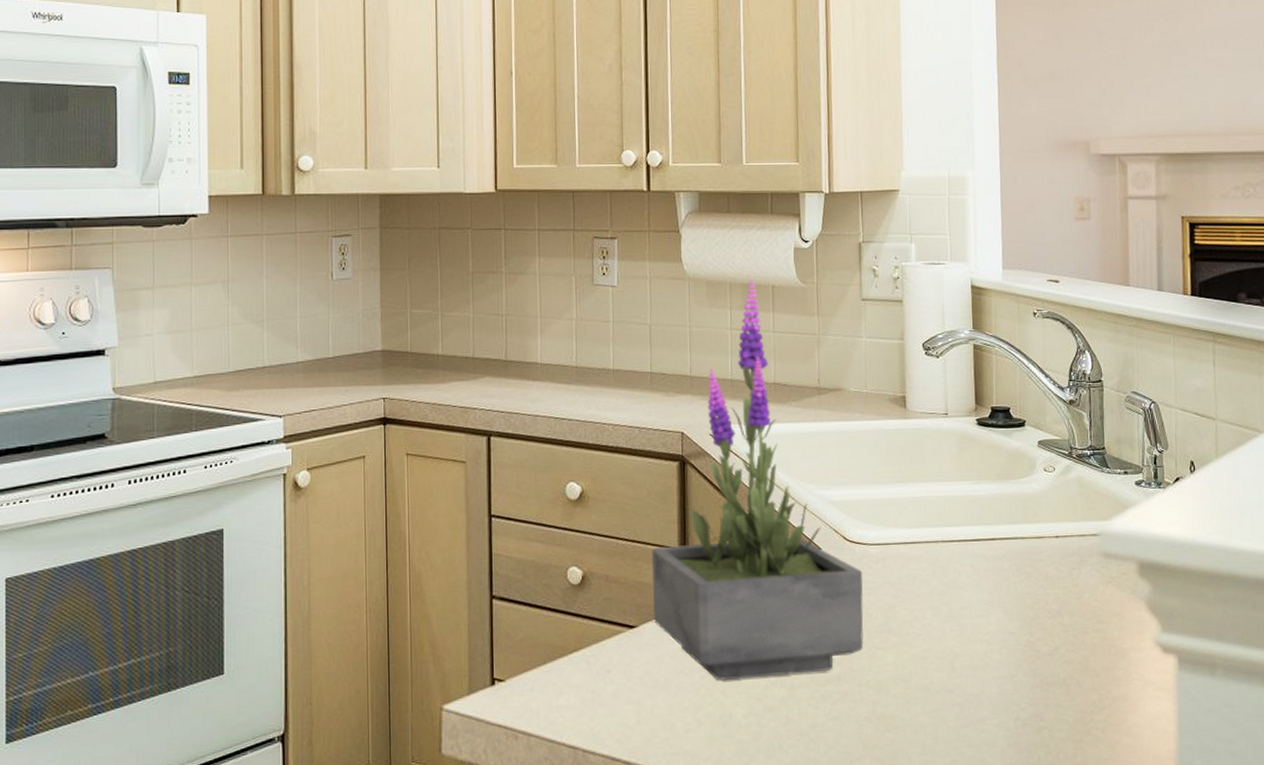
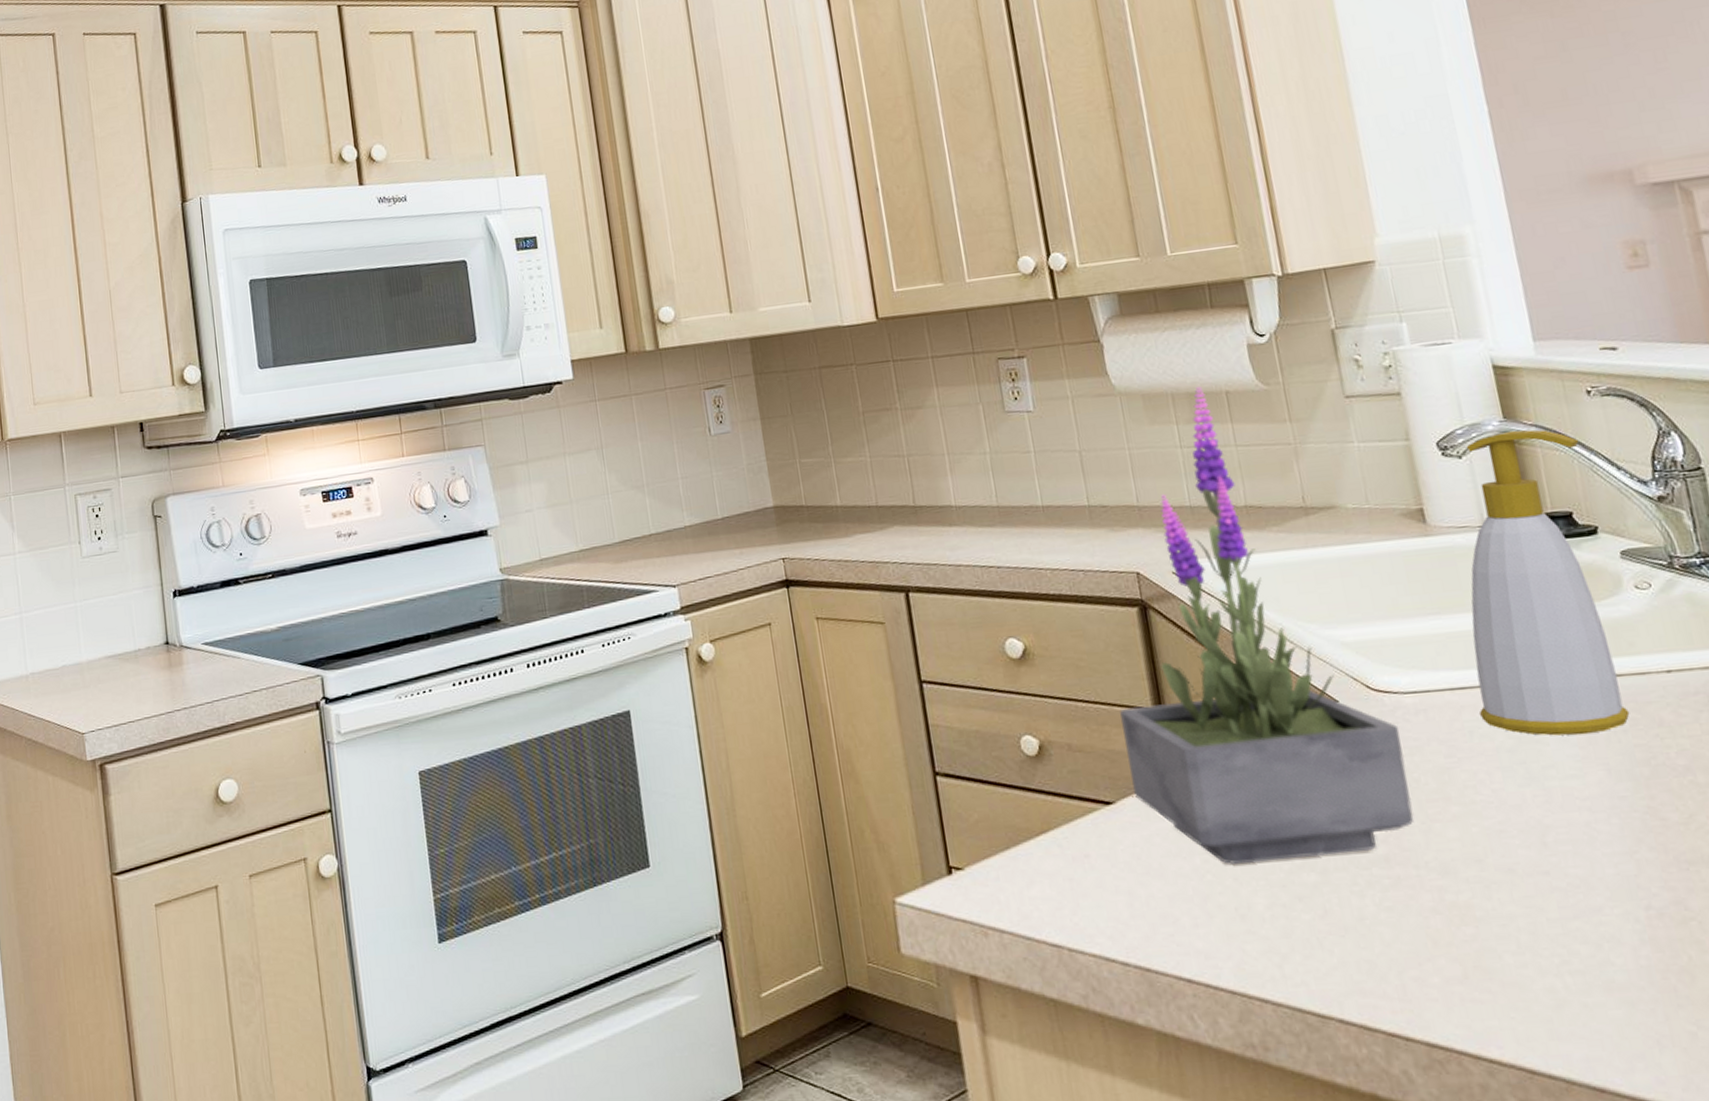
soap bottle: none [923,339,1026,584] -> present [1466,429,1630,736]

